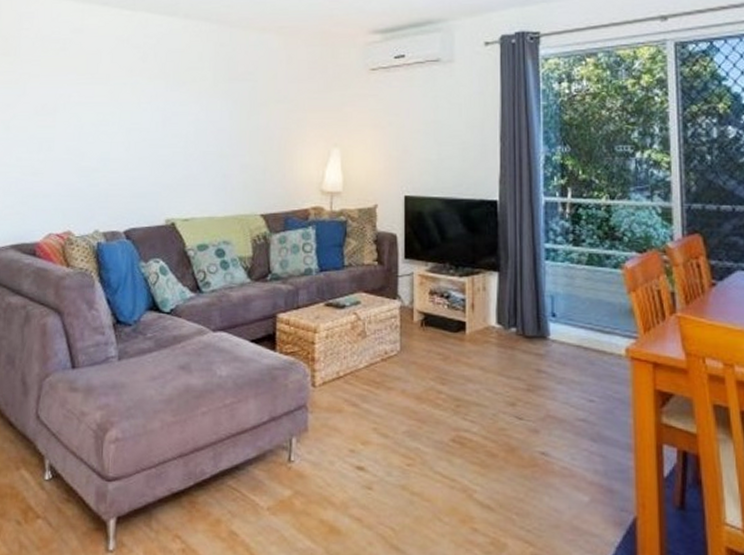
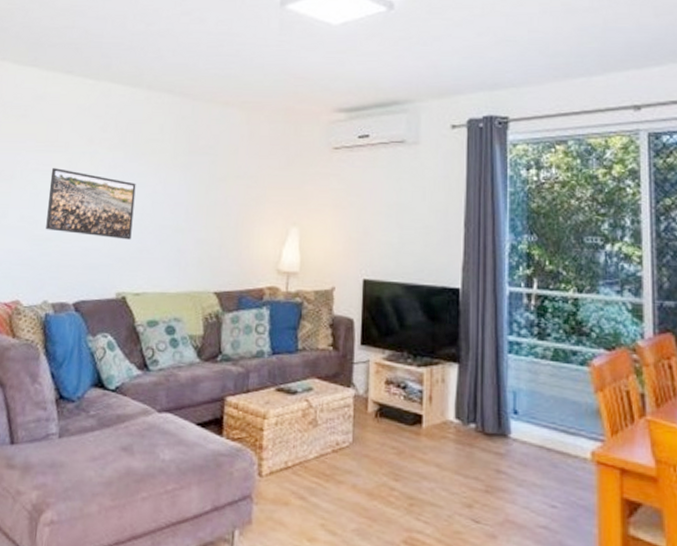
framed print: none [92,100,179,167] -> present [46,168,136,240]

